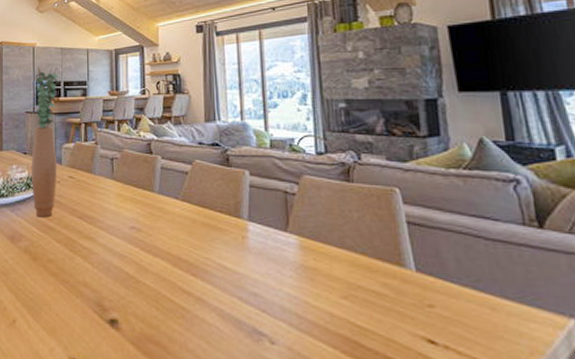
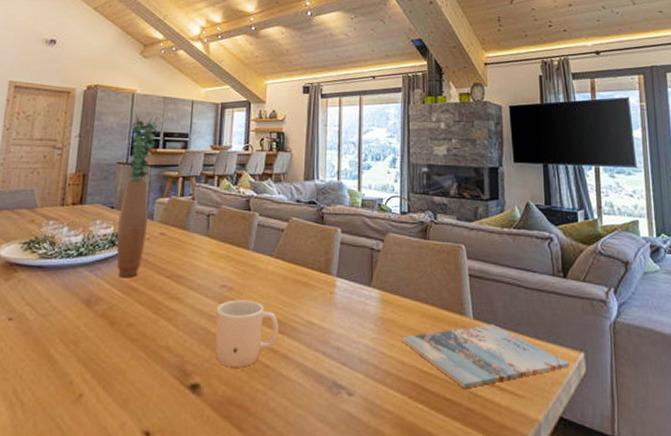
mug: none [127,241,191,307] -> present [215,300,279,368]
magazine: none [328,278,555,349] -> present [402,324,569,389]

